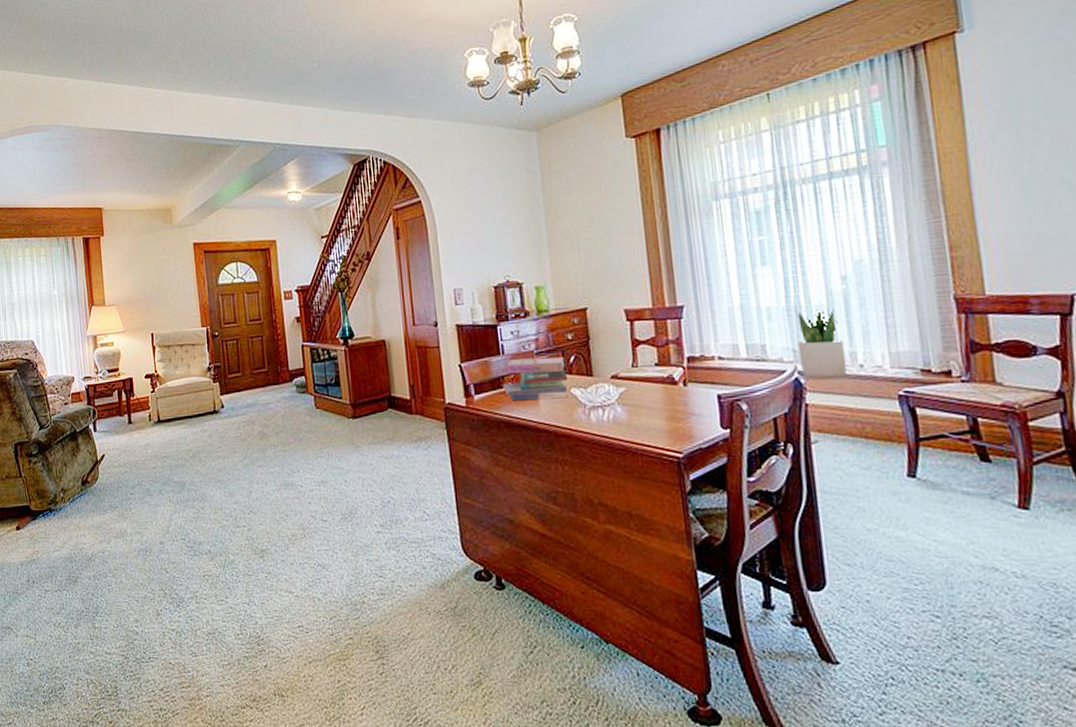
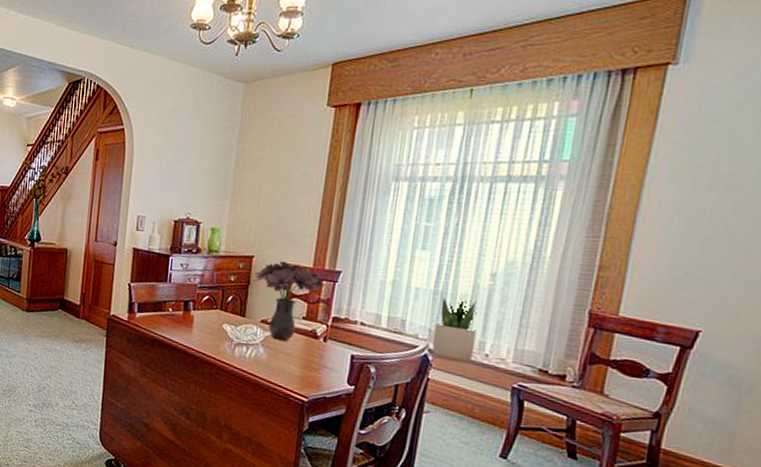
books: present [502,356,569,400] -> none [163,288,224,331]
flower arrangement: none [592,307,672,394] -> present [253,261,326,341]

